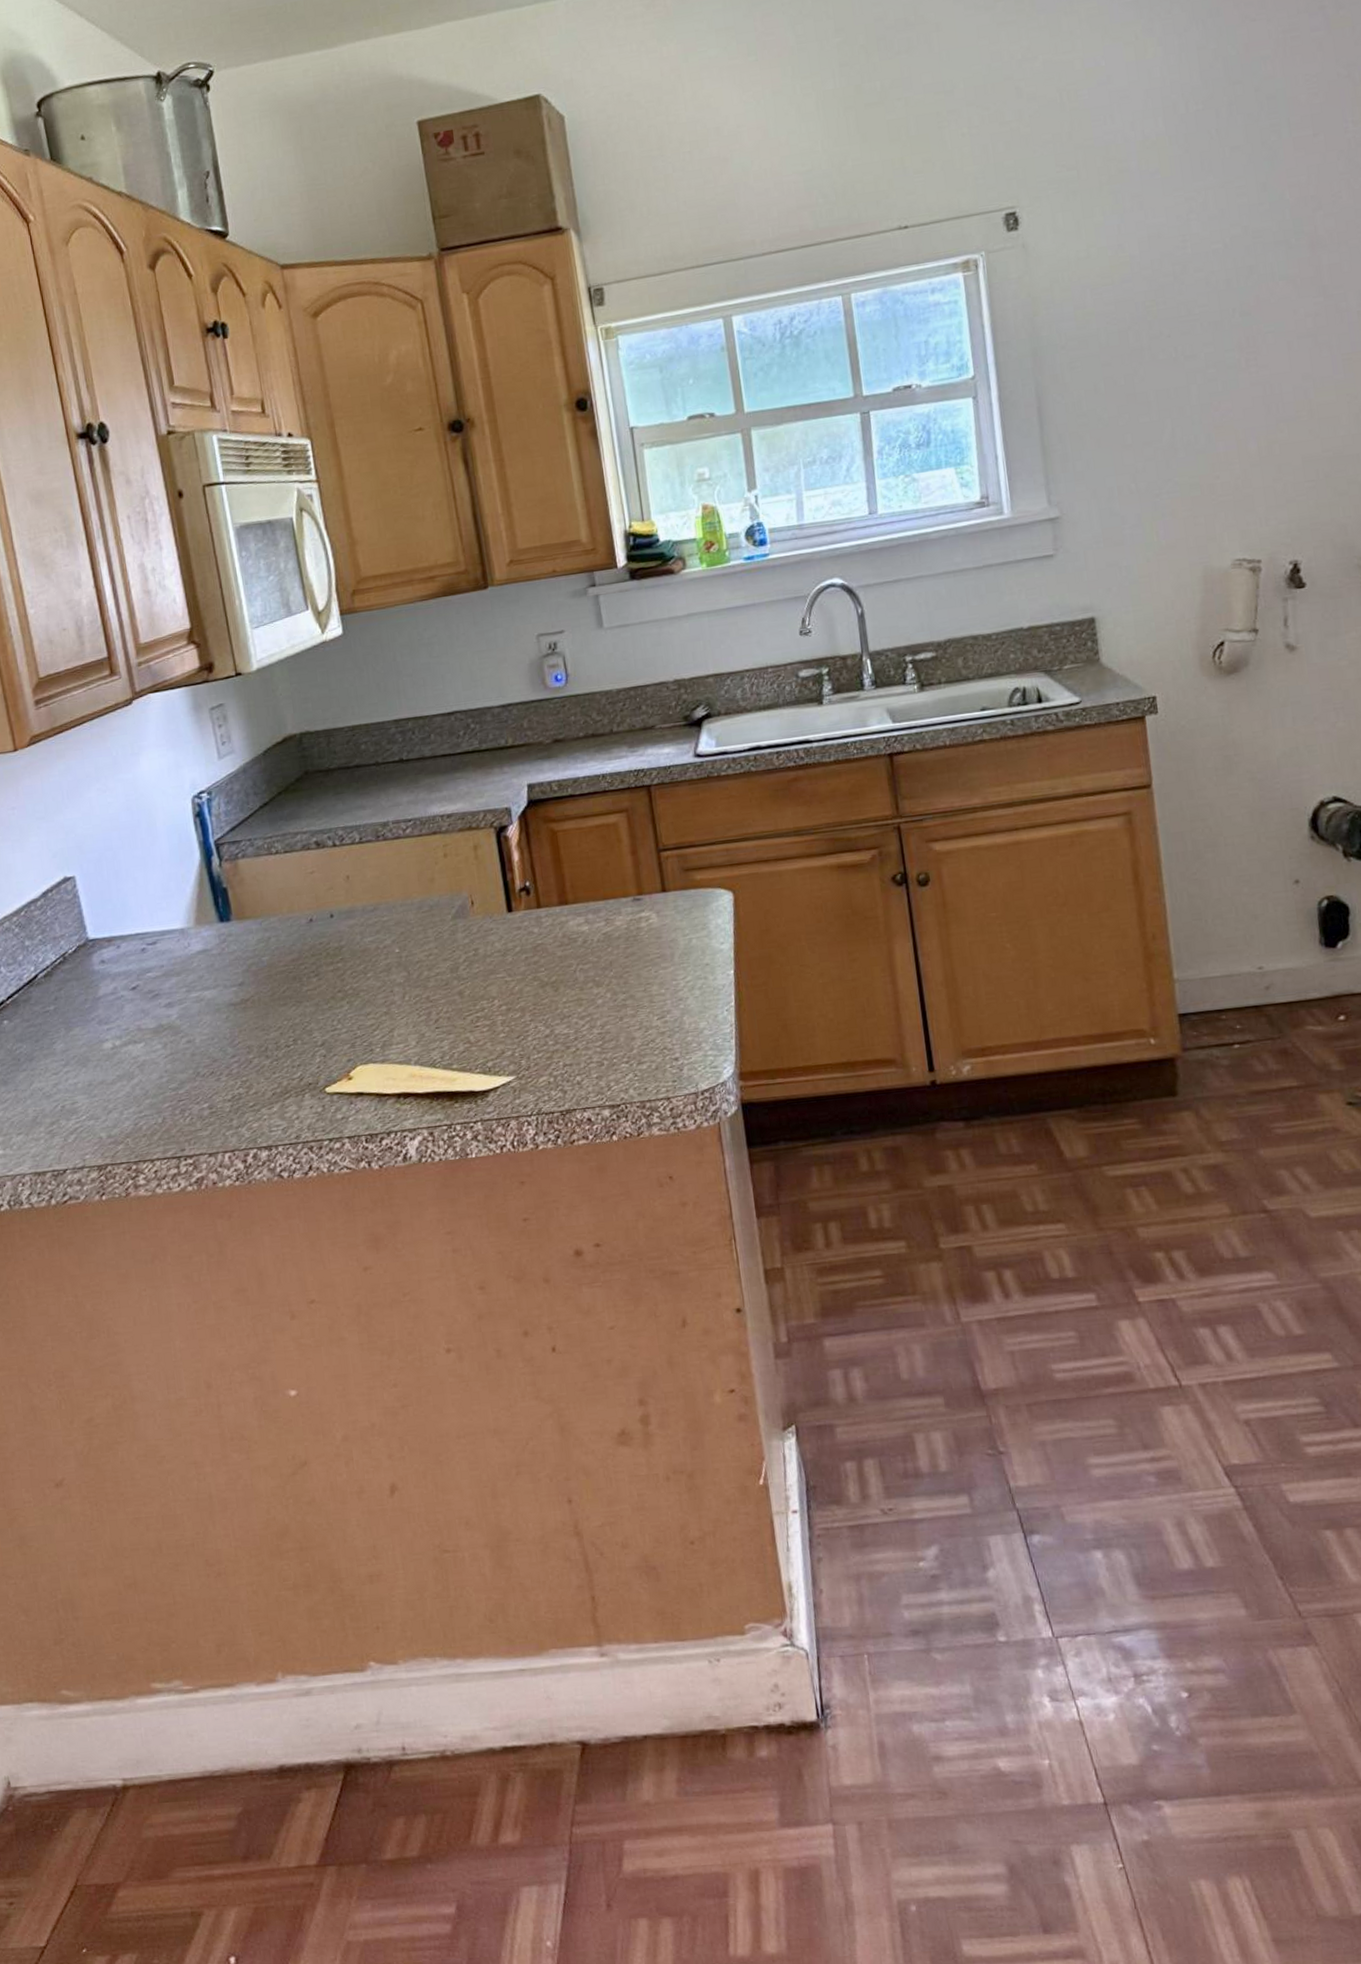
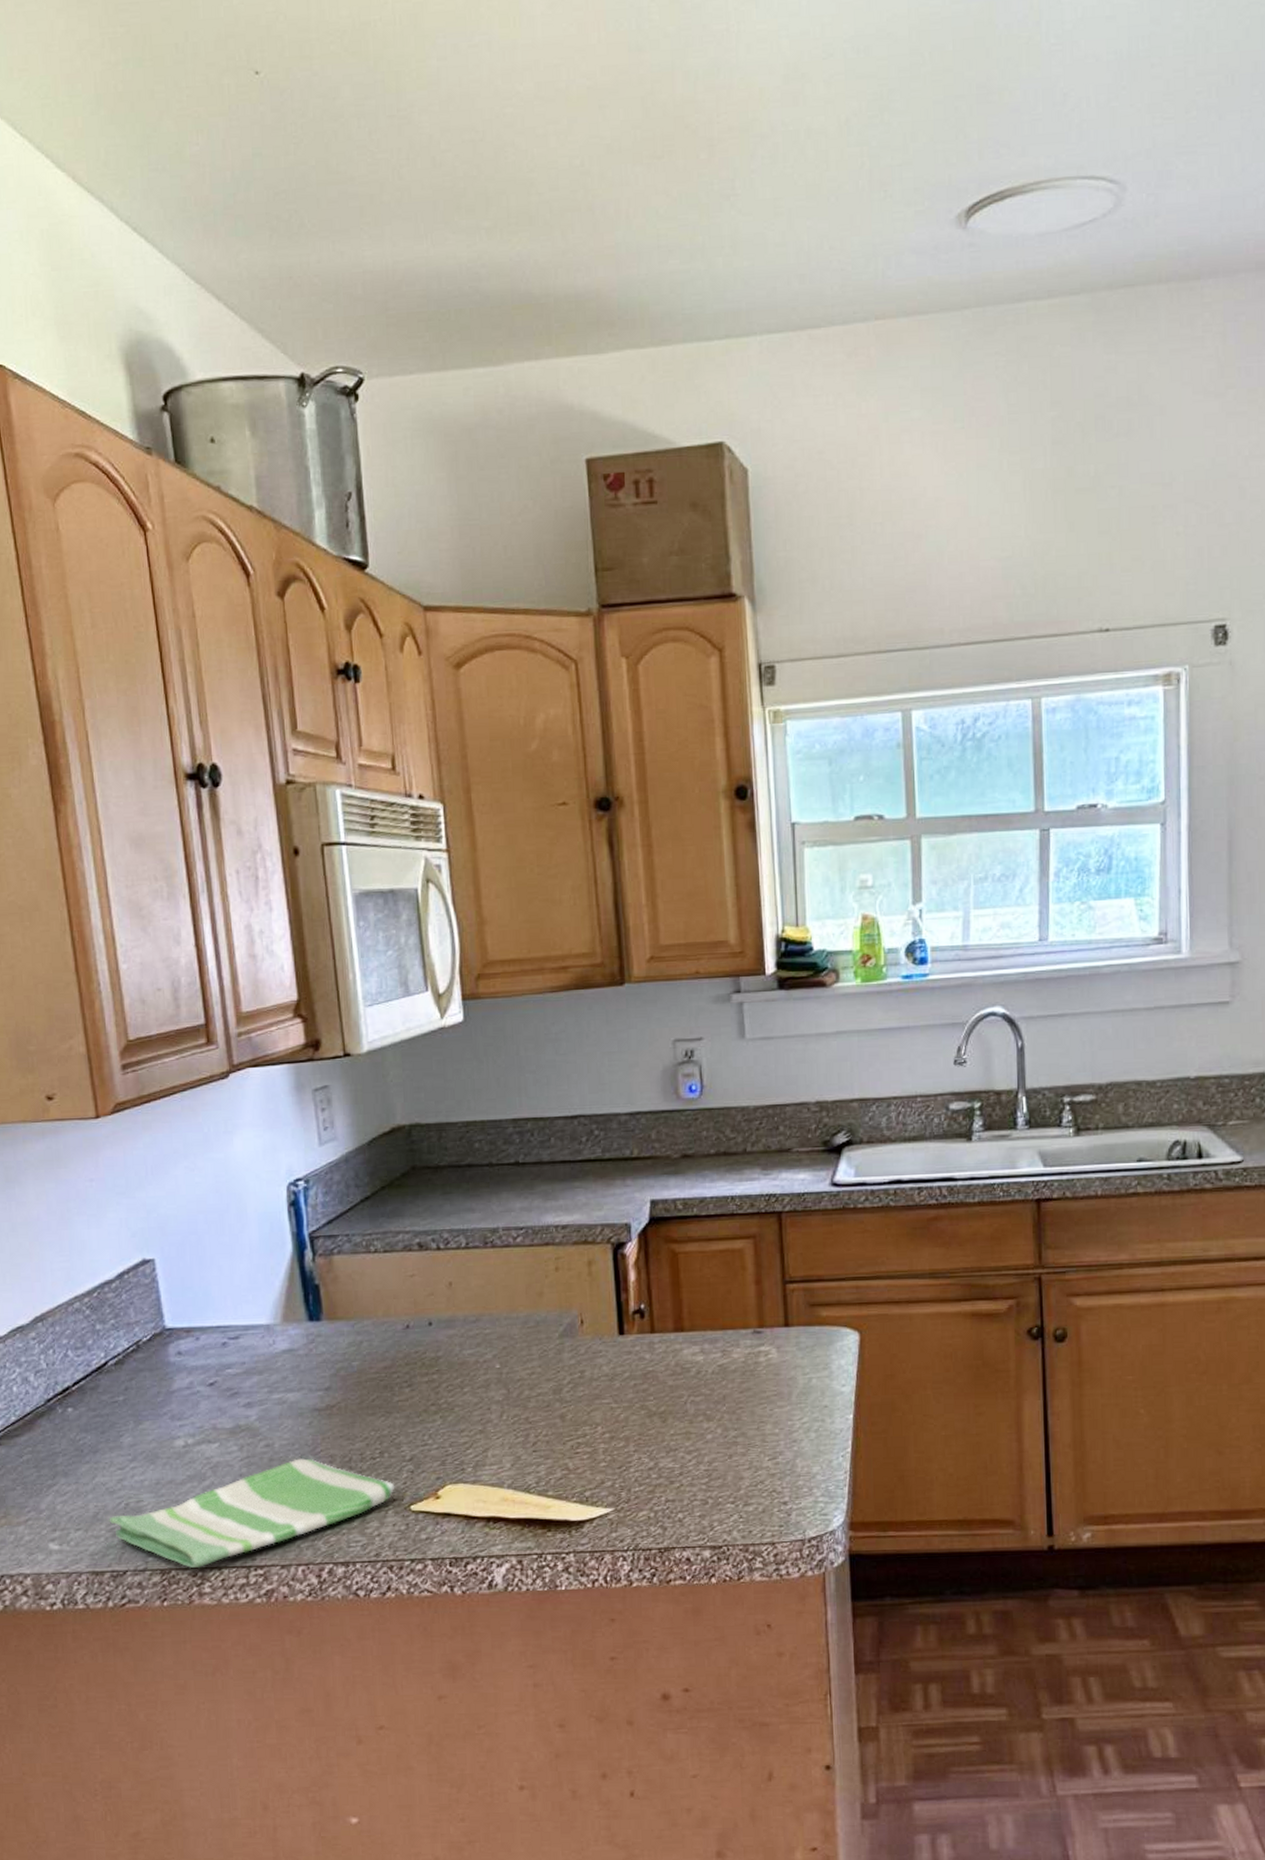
dish towel: none [47,1050,310,1162] -> present [109,1458,395,1568]

